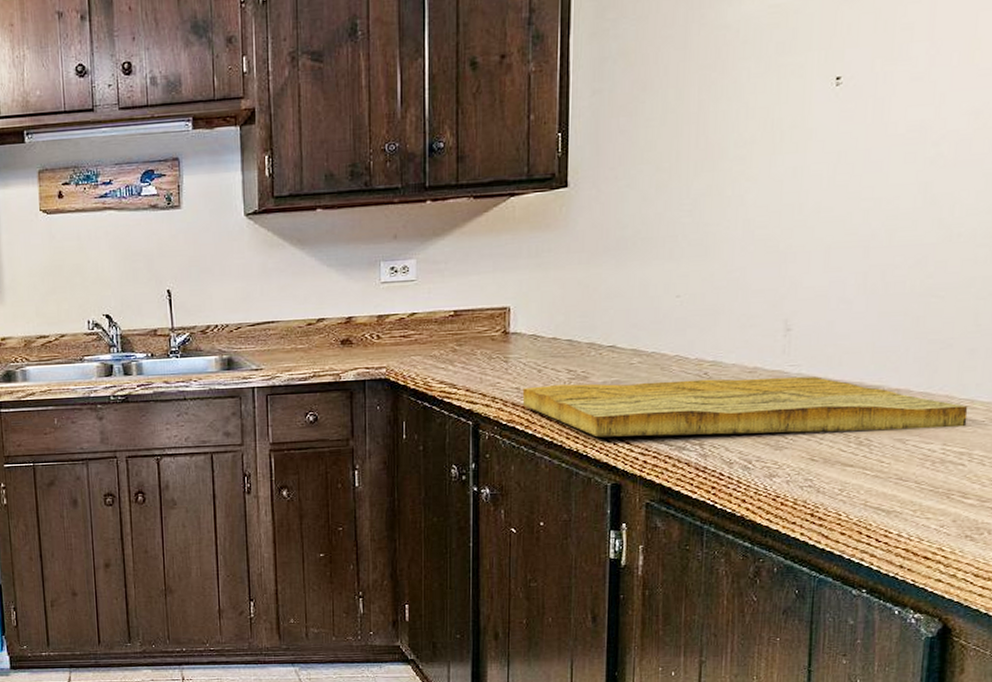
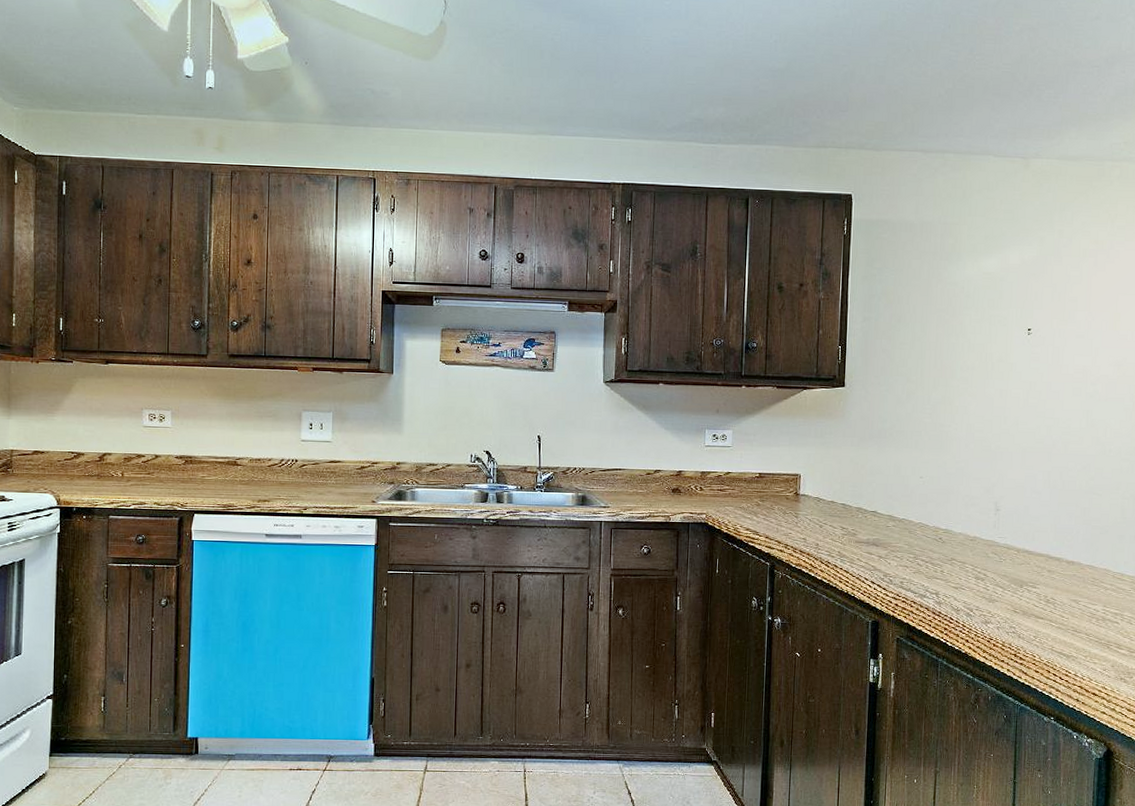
cutting board: present [522,376,968,438] -> none [807,538,1120,594]

